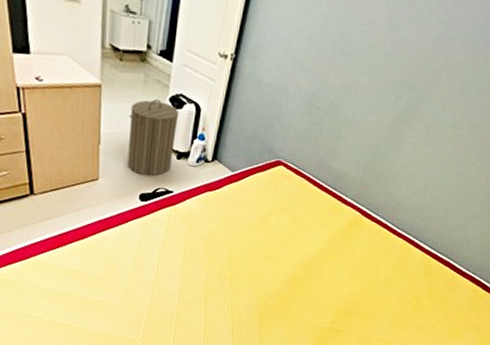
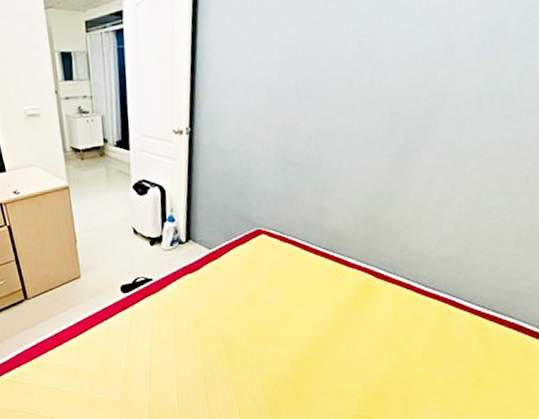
laundry hamper: present [127,98,179,176] -> none [98,188,147,267]

